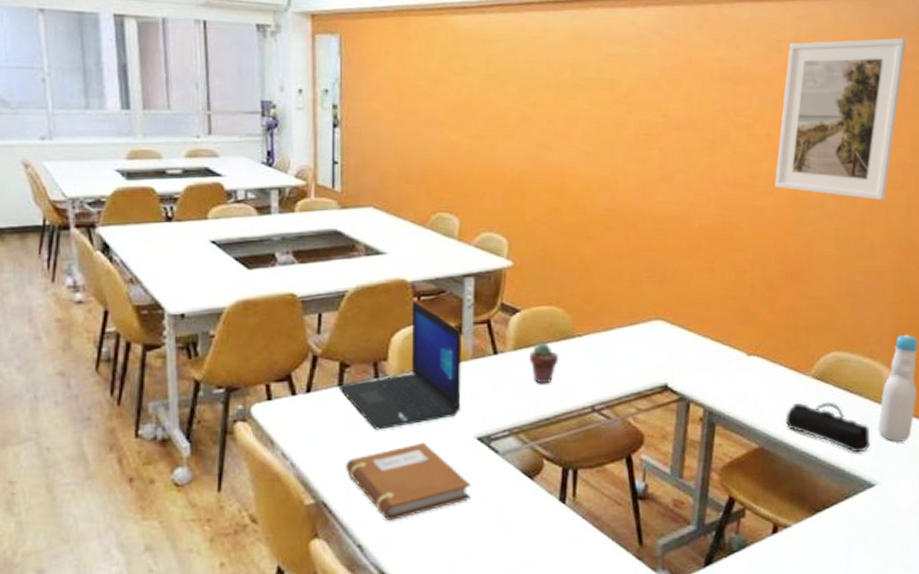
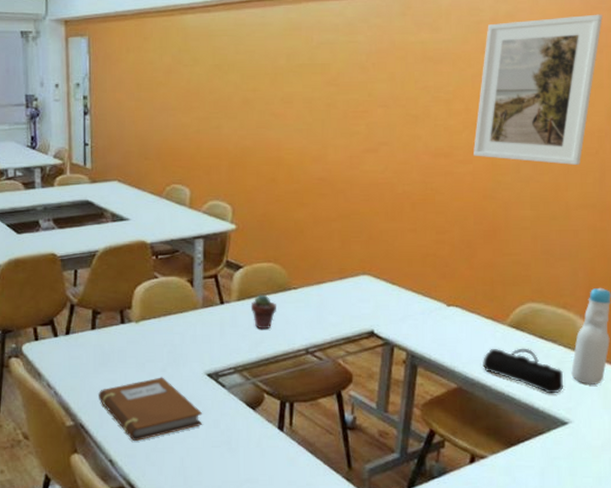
laptop: present [338,300,461,430] -> none [91,259,193,366]

